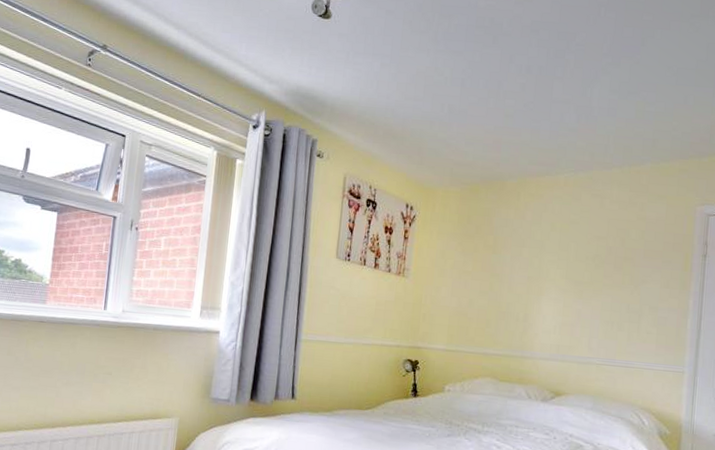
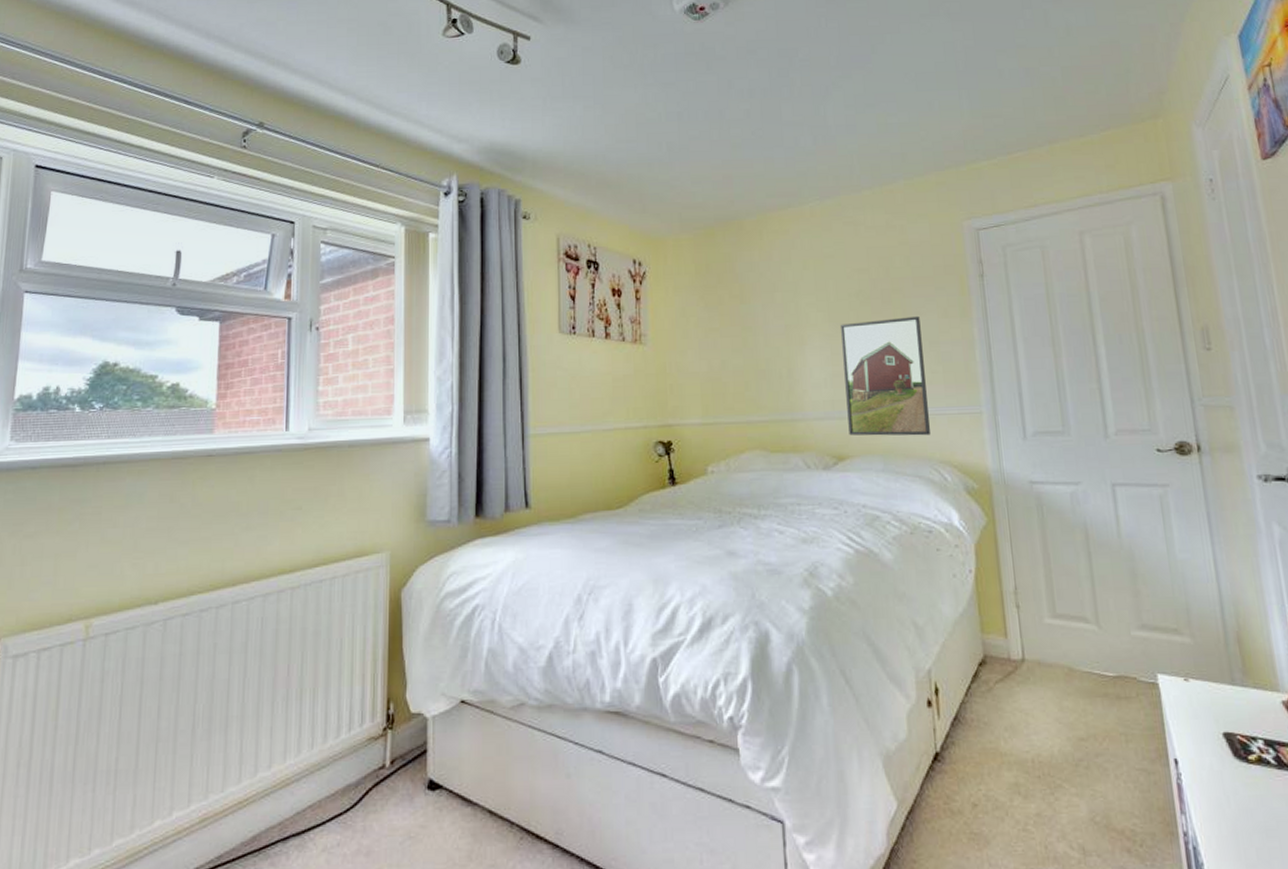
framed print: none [568,282,645,385] -> present [841,315,930,436]

